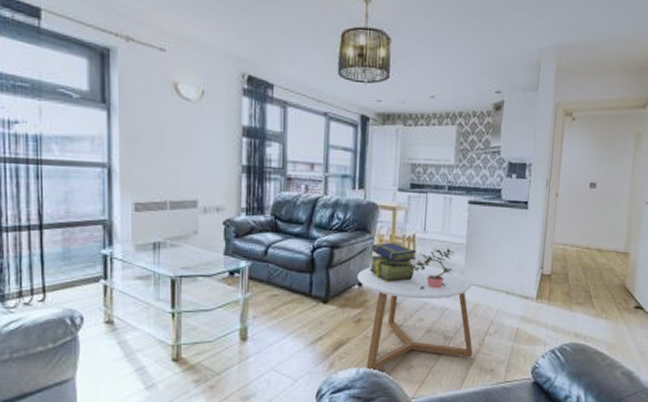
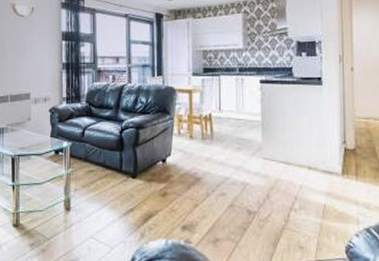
coffee table: present [356,265,473,371] -> none [160,142,279,243]
stack of books: present [368,241,417,283] -> none [170,121,214,160]
potted plant: present [406,248,455,290] -> none [205,125,251,166]

